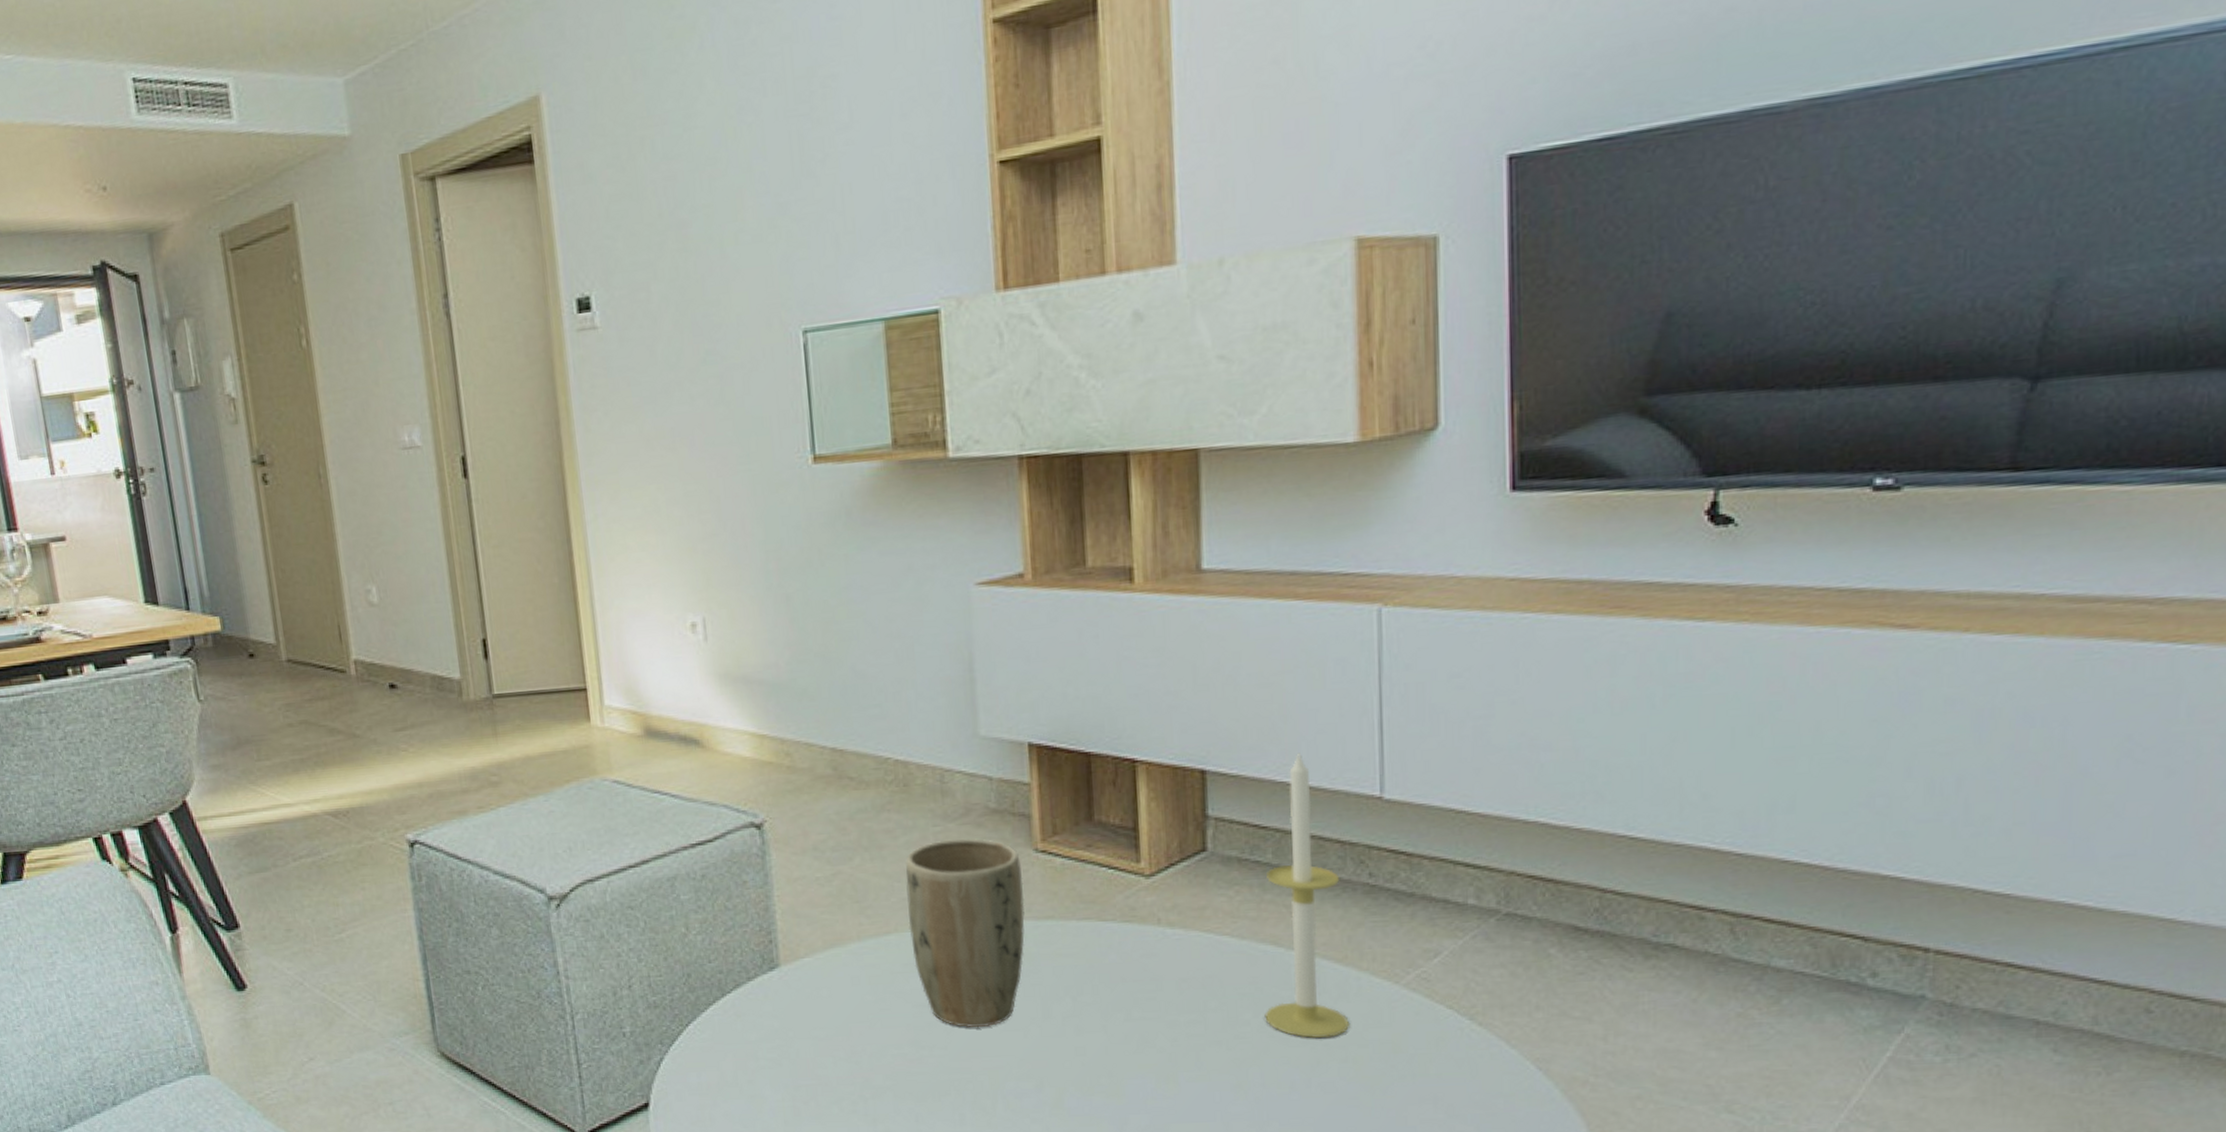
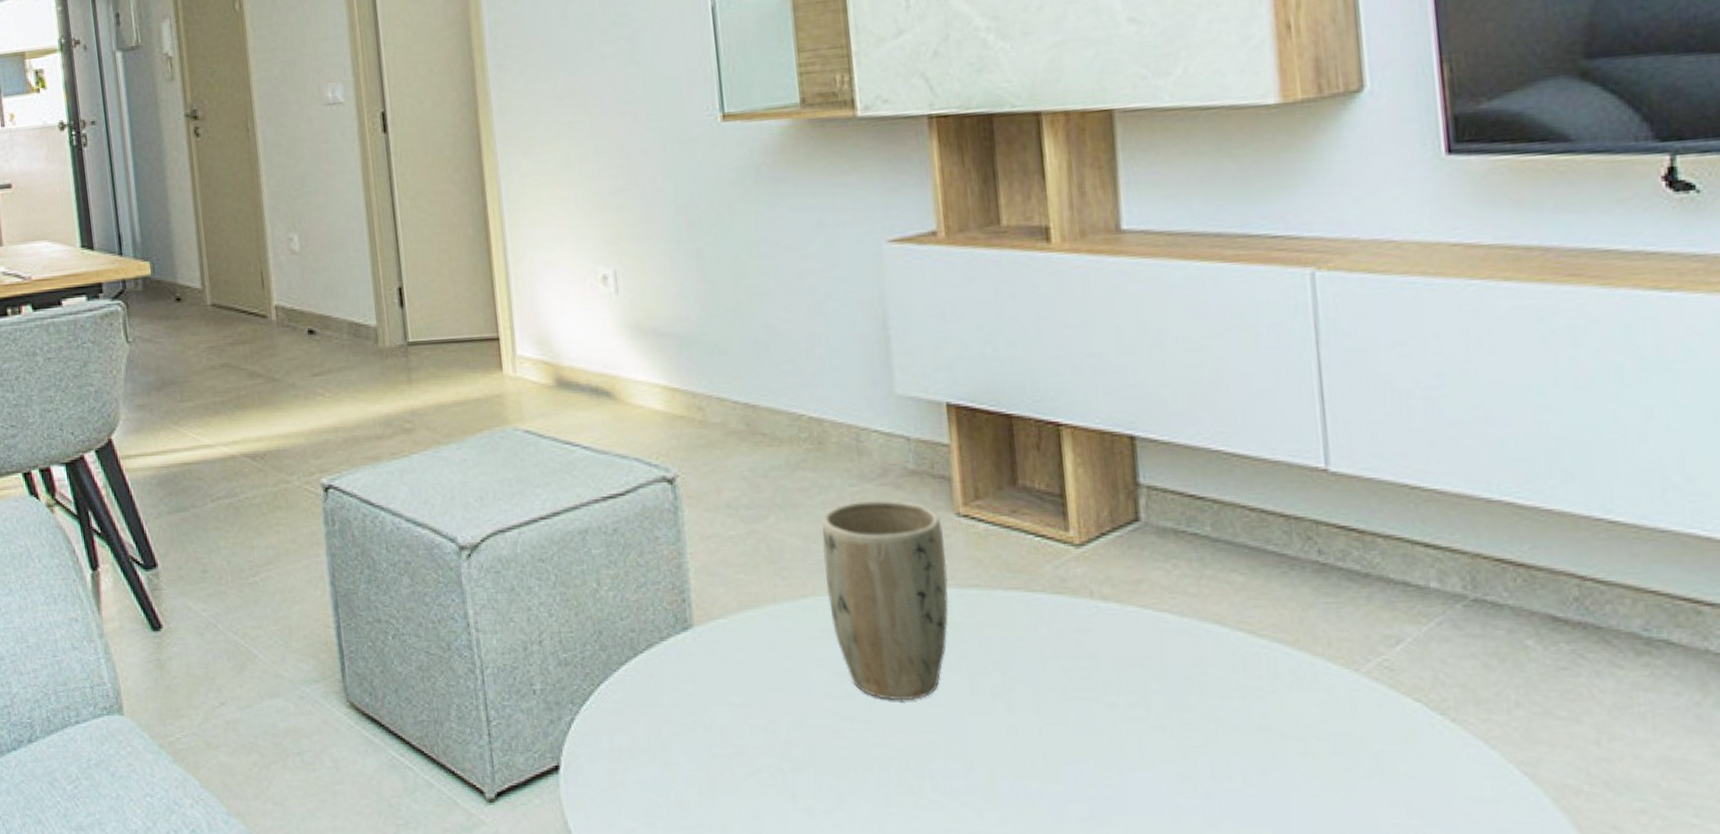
candle: present [1264,753,1349,1039] -> none [1206,420,1306,729]

